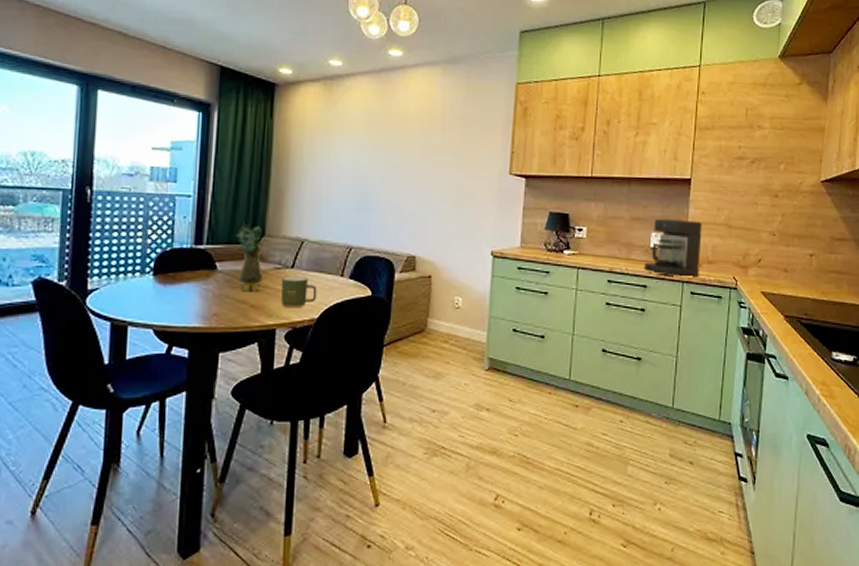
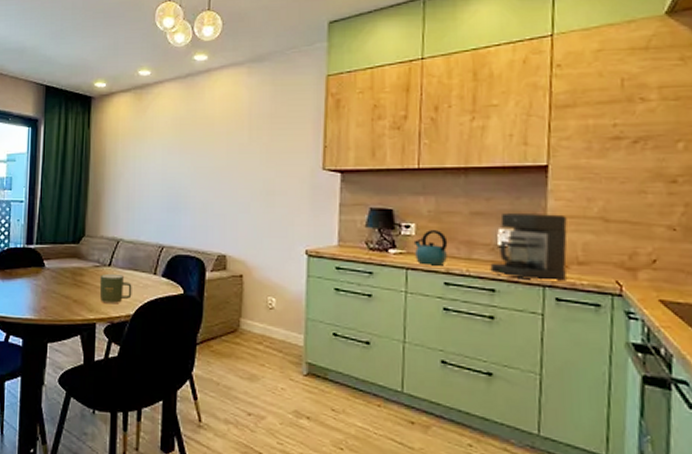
vase: present [235,223,264,292] -> none [59,224,84,288]
kettle: none [584,233,612,265] -> present [413,230,448,266]

